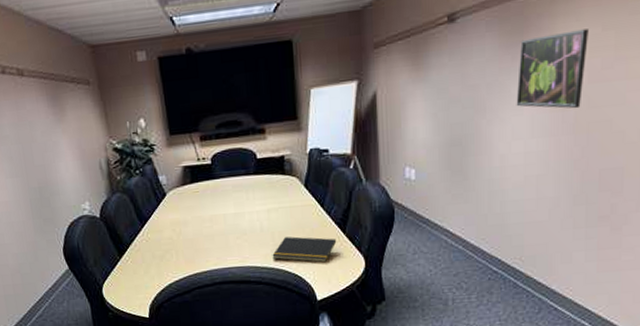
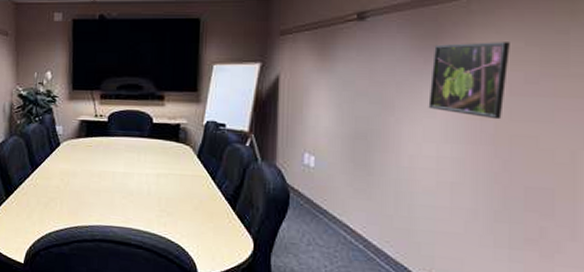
notepad: present [272,236,337,263] -> none [156,204,226,238]

